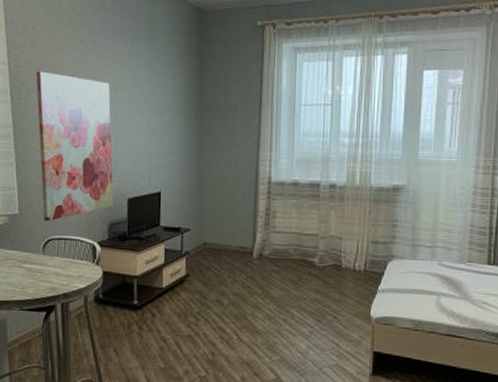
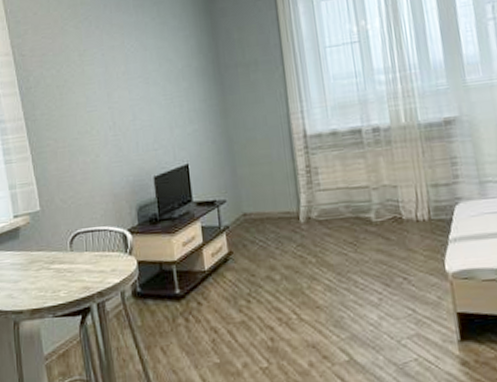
wall art: present [36,71,114,221] -> none [42,56,140,214]

